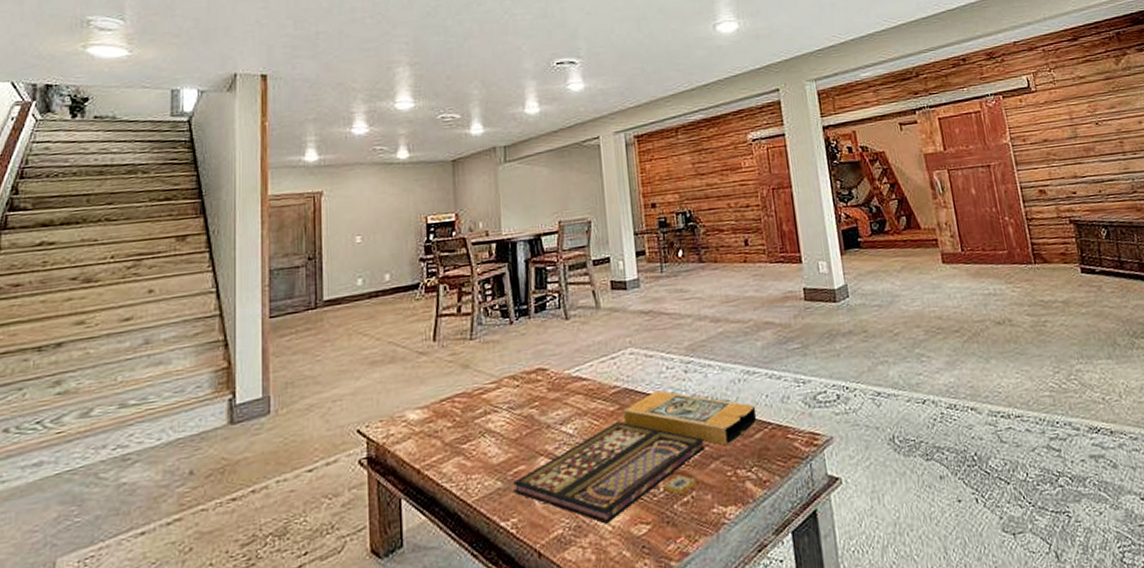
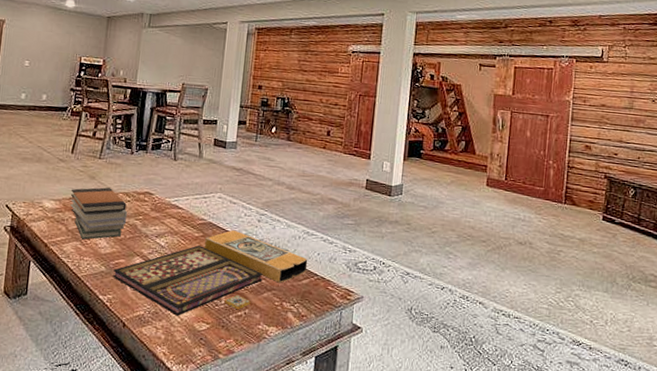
book stack: none [440,374,519,452] -> present [70,187,128,240]

